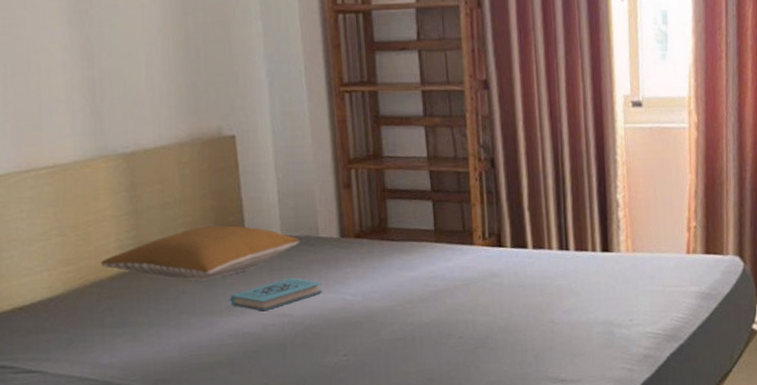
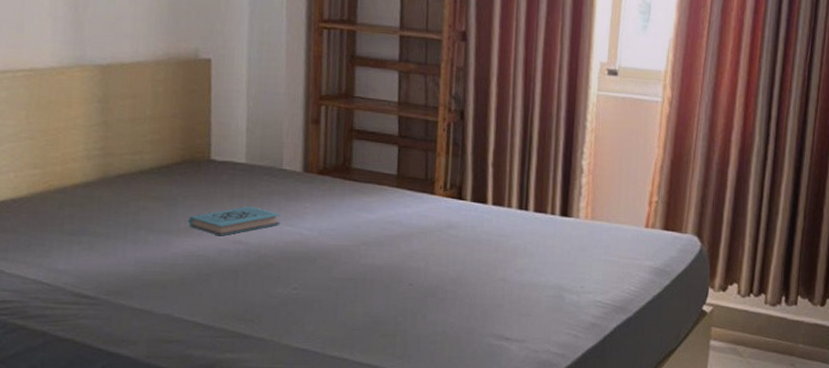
pillow: present [101,225,300,280] -> none [67,145,264,198]

